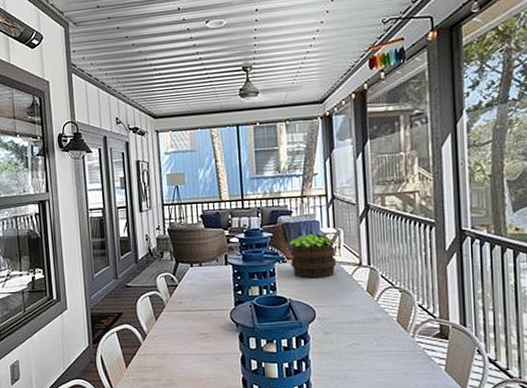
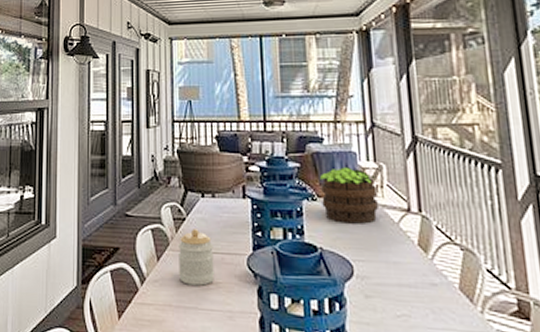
jar: none [172,293,204,337] -> present [177,229,214,286]

